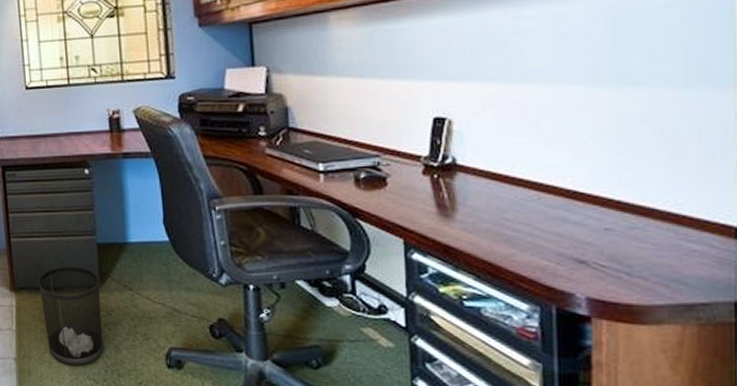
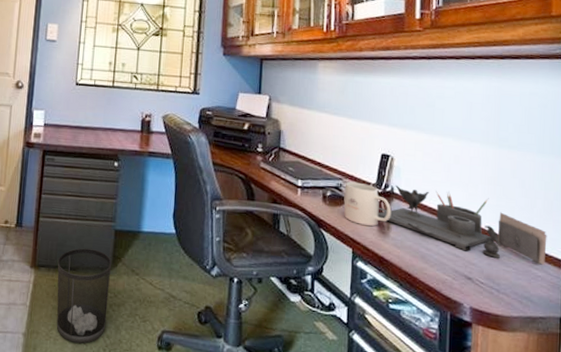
mug: none [384,157,456,210] -> present [343,181,392,227]
desk organizer: none [435,154,707,236] -> present [377,185,547,265]

